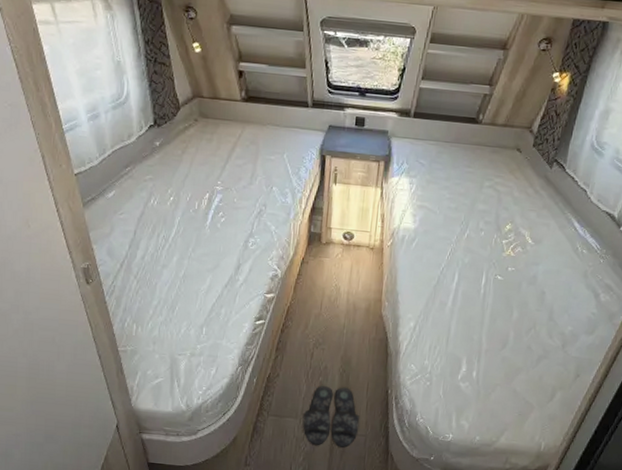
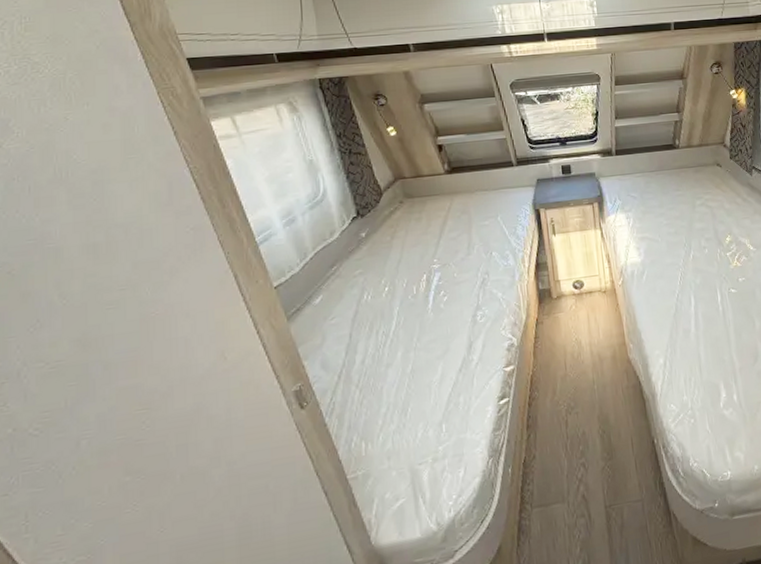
slippers: present [303,385,360,448] -> none [571,449,633,529]

